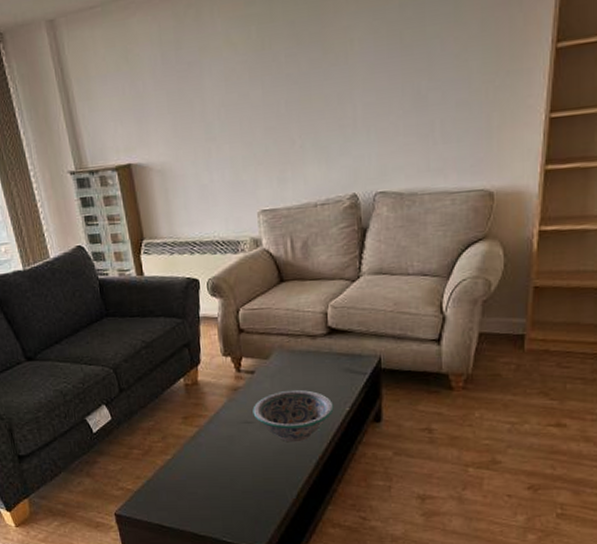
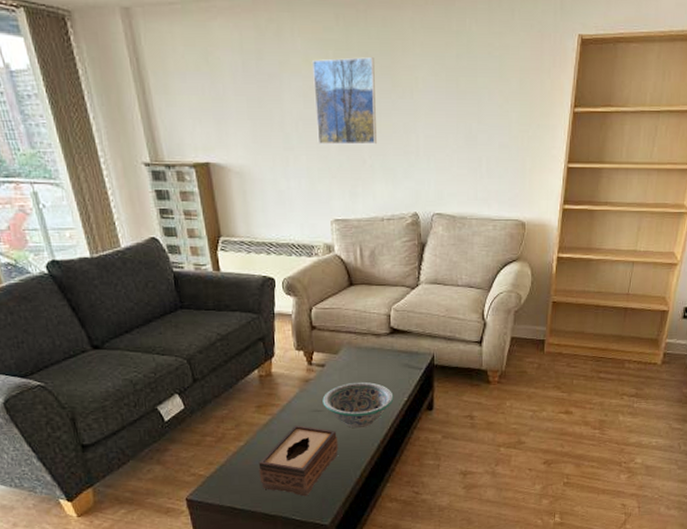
tissue box: none [186,438,272,517] -> present [258,425,339,497]
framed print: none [234,25,307,130] -> present [313,57,377,145]

